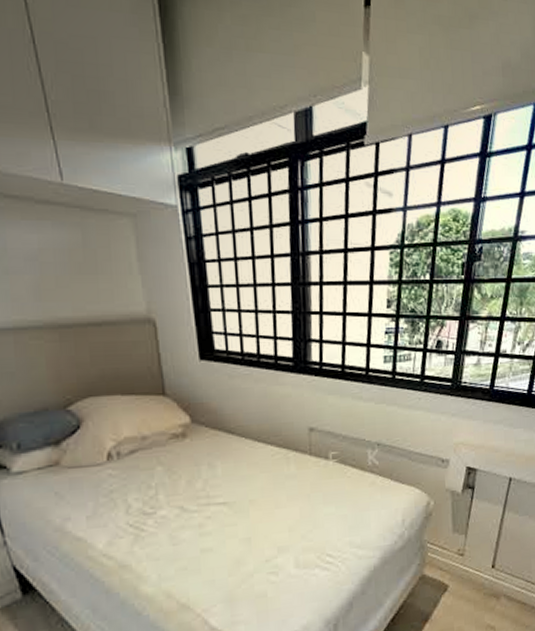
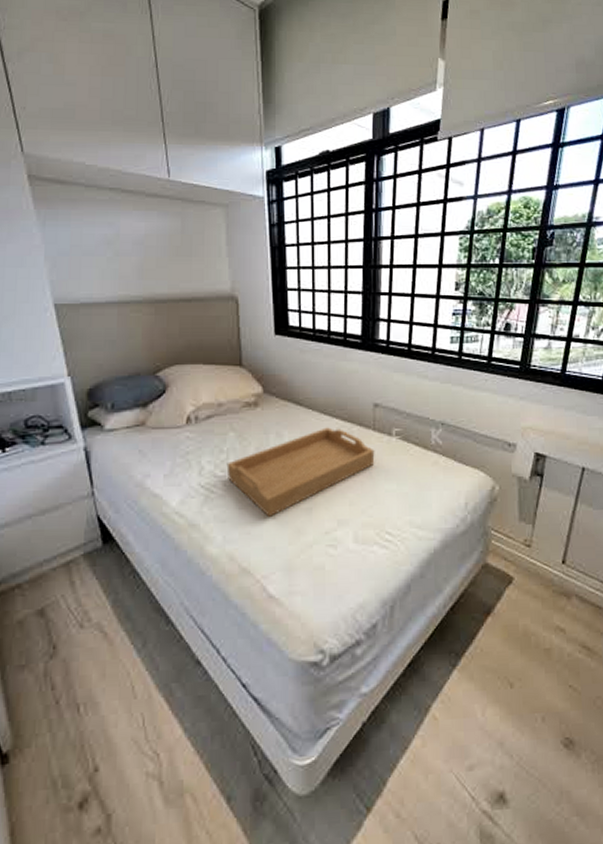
serving tray: none [156,455,313,551] -> present [226,427,375,517]

